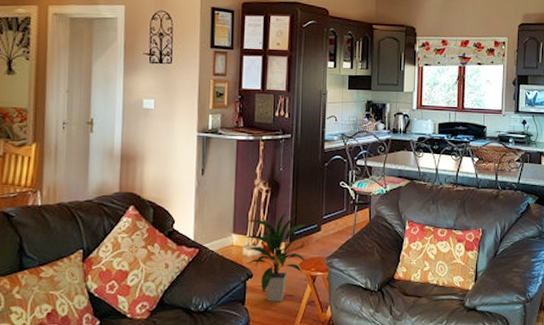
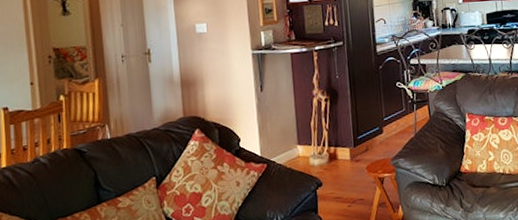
indoor plant: present [242,211,307,302] -> none [307,117,373,208]

